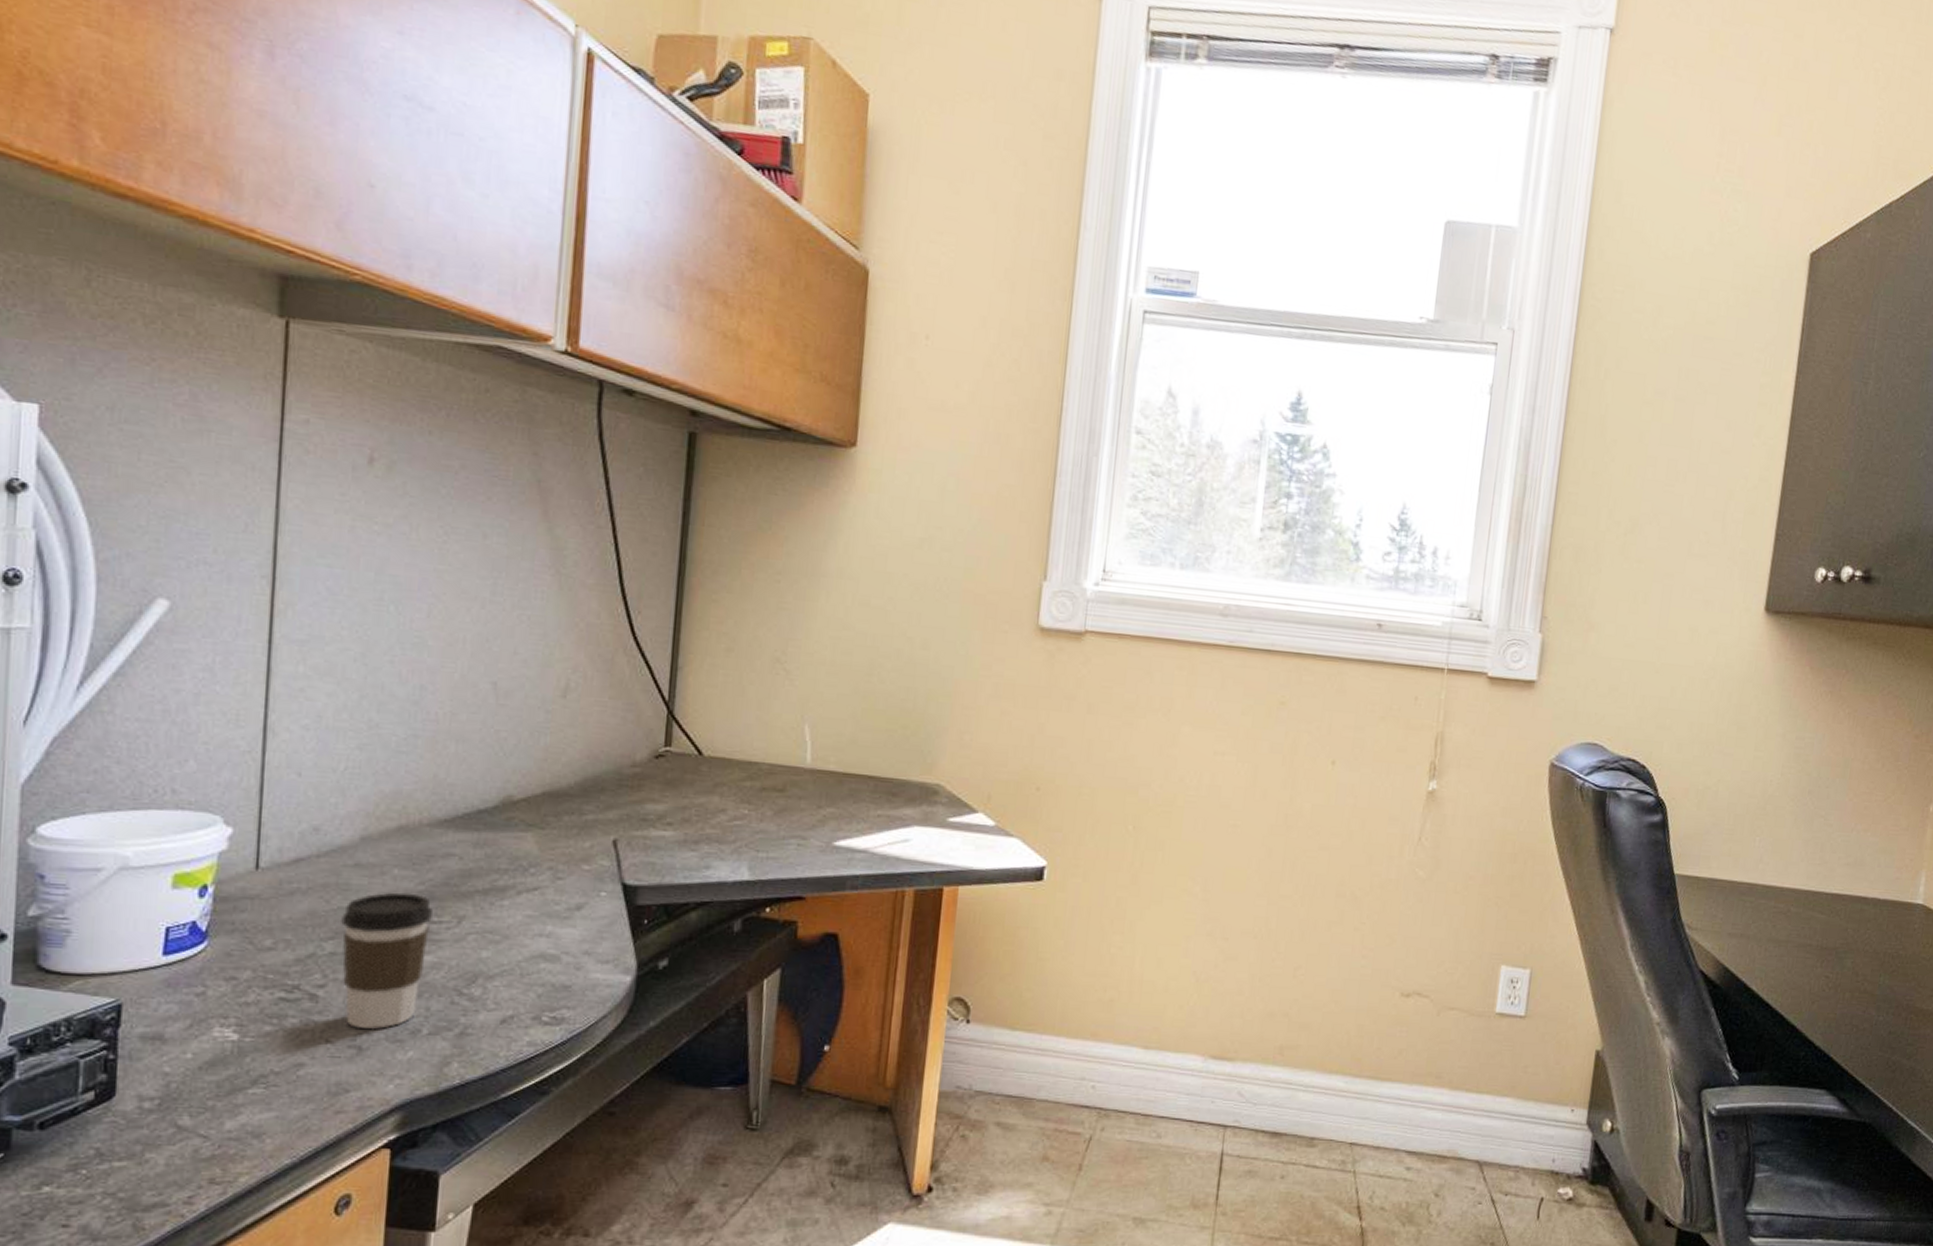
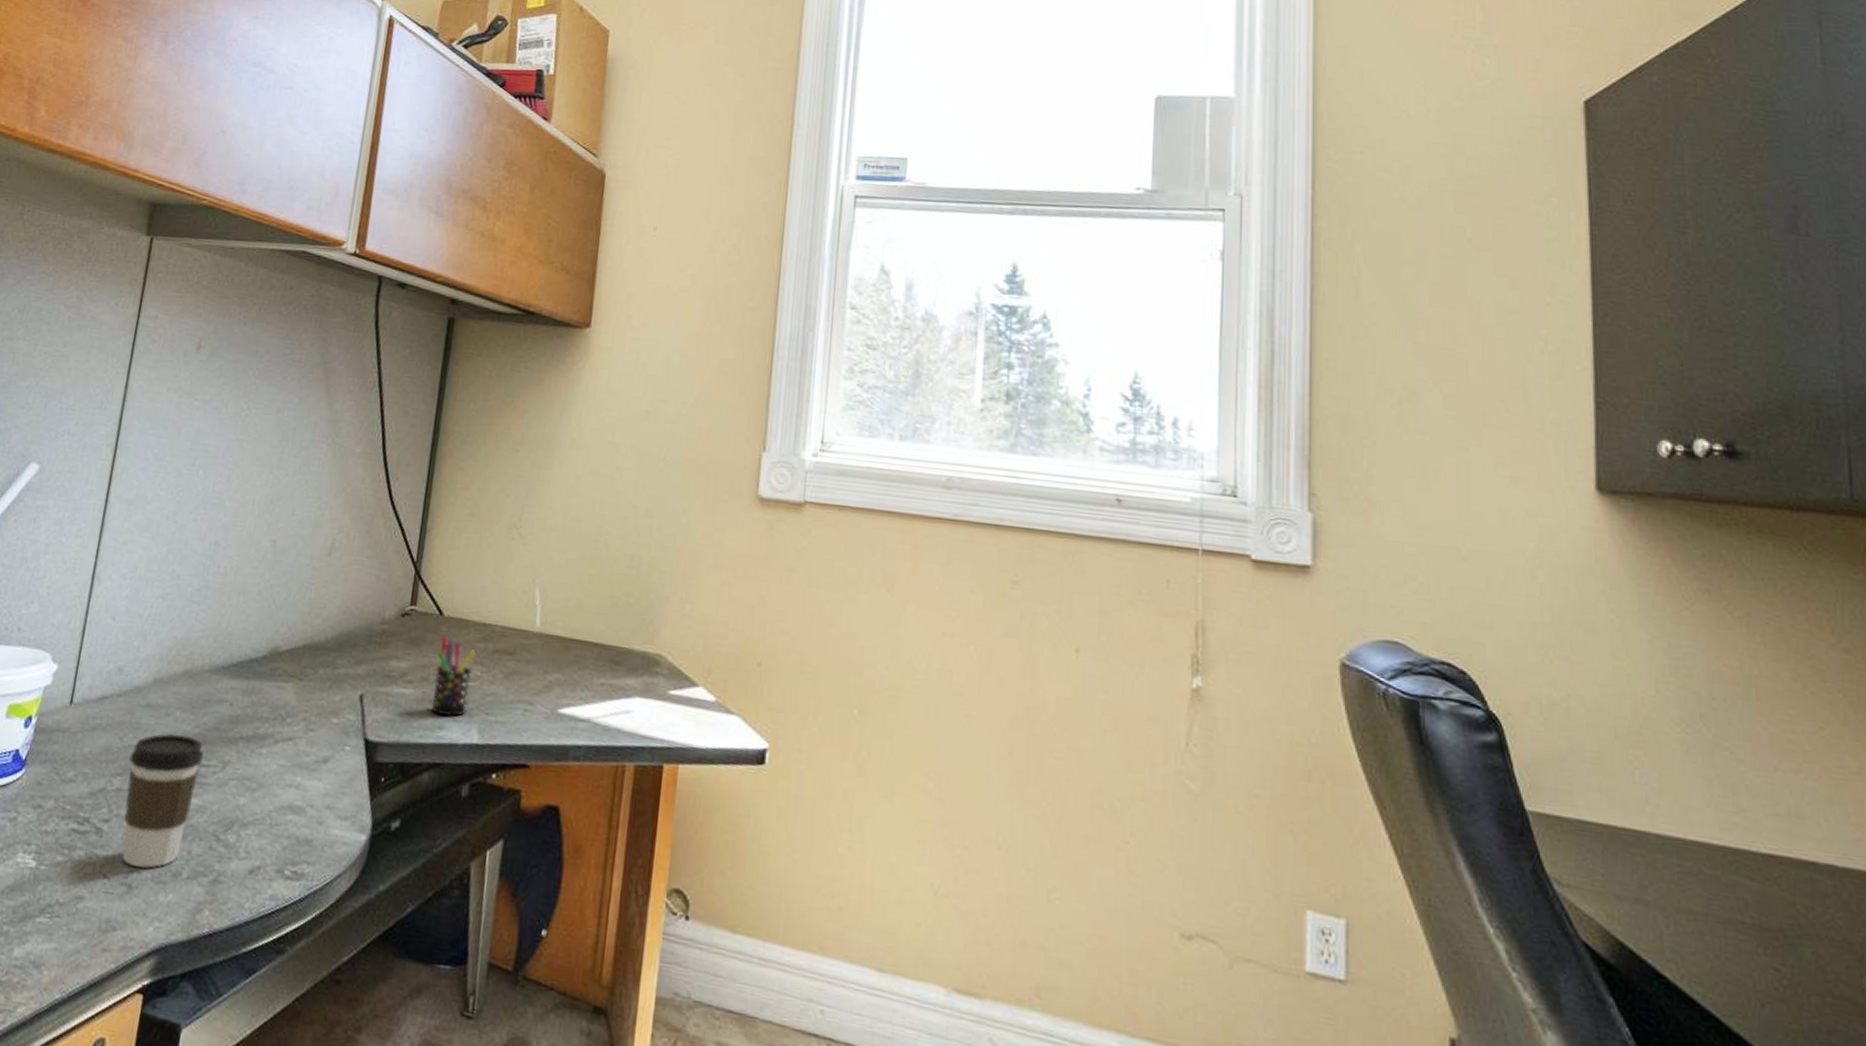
pen holder: none [694,775,741,857] -> present [430,635,475,718]

